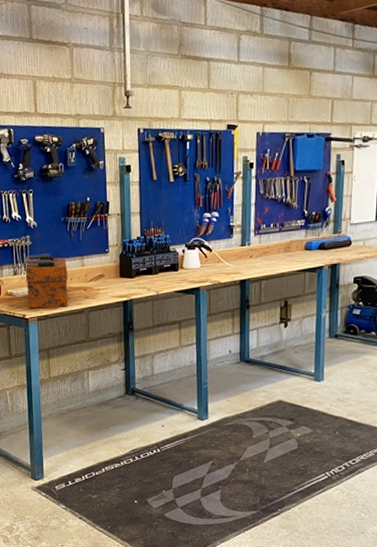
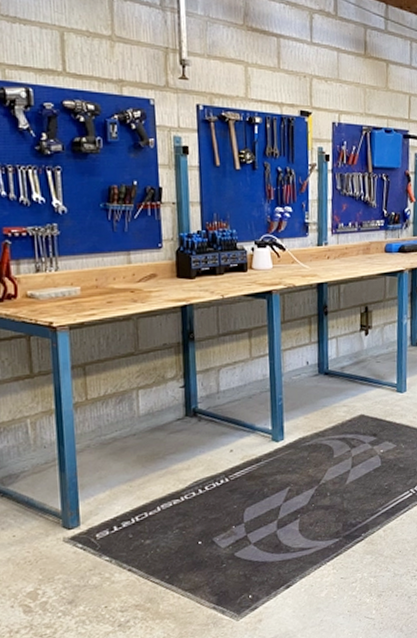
tool box: present [24,253,69,308] -> none [50,247,111,314]

